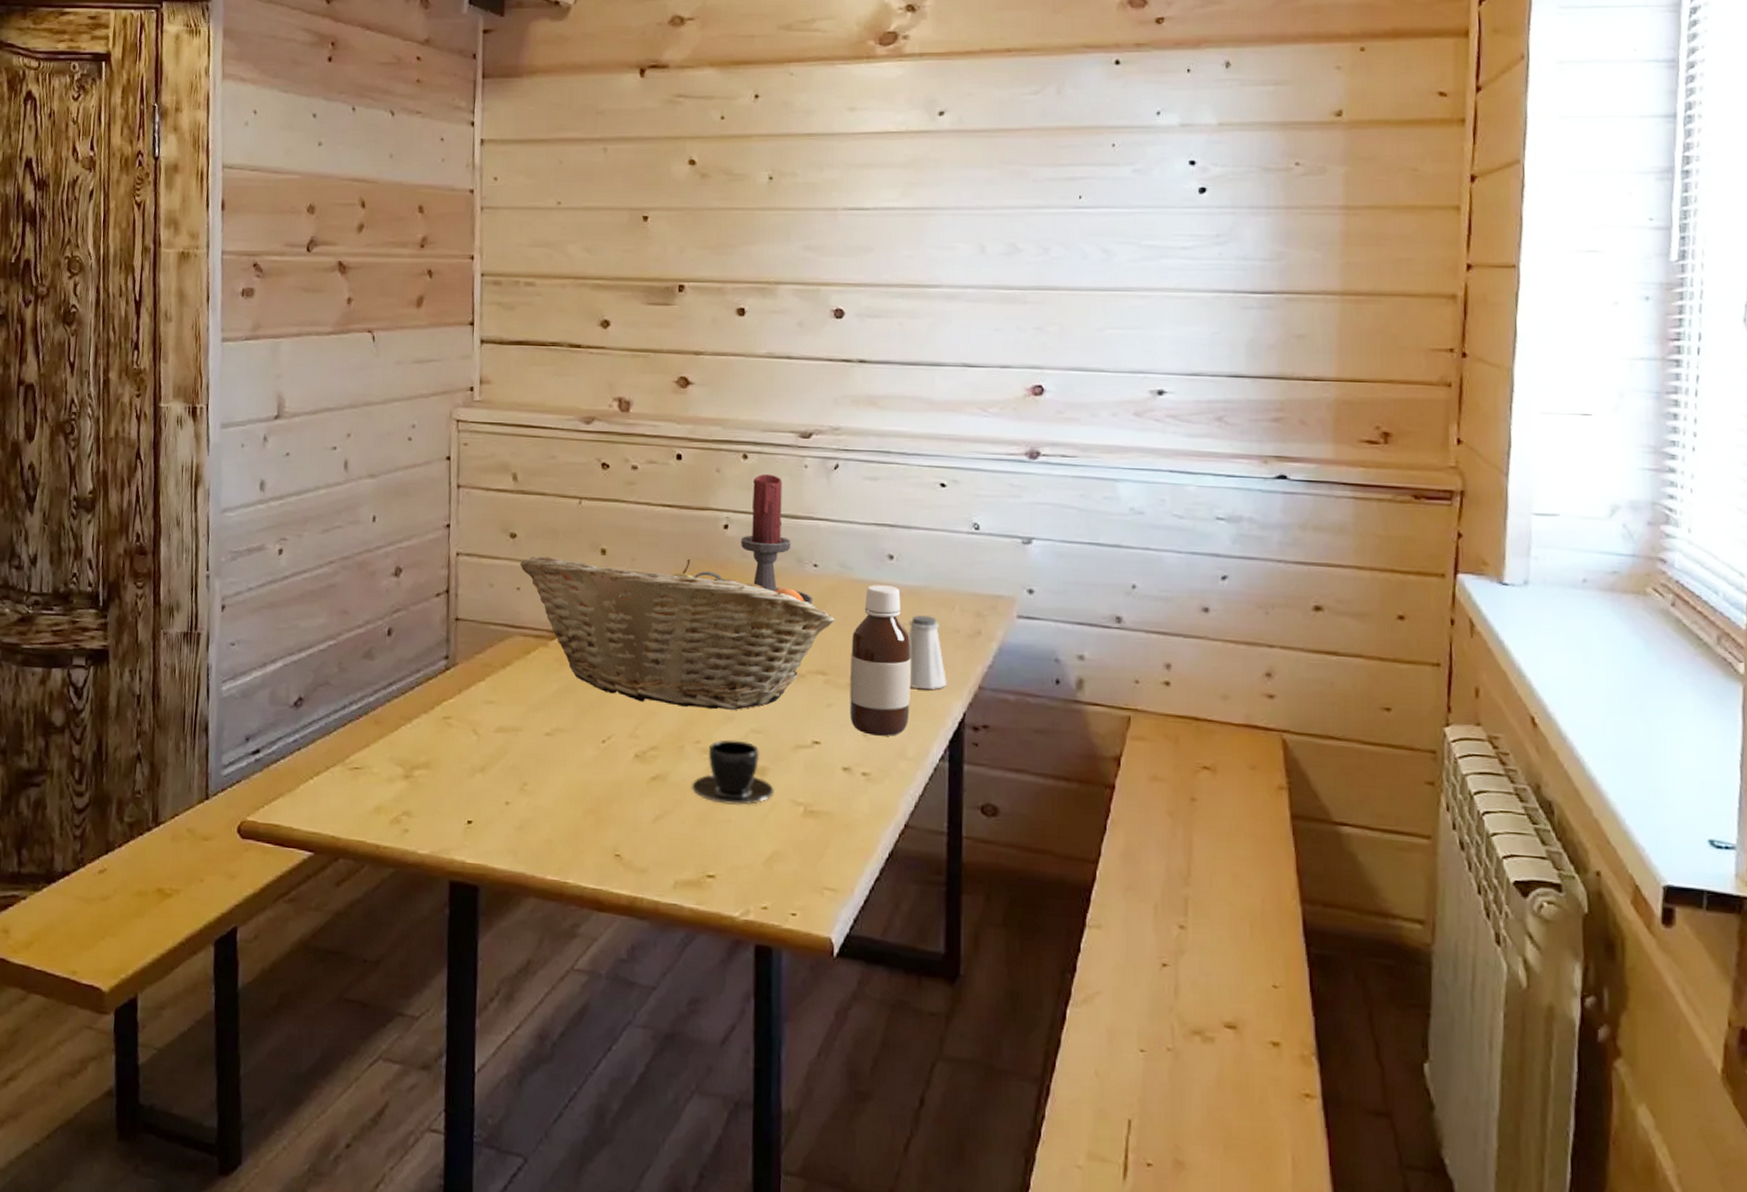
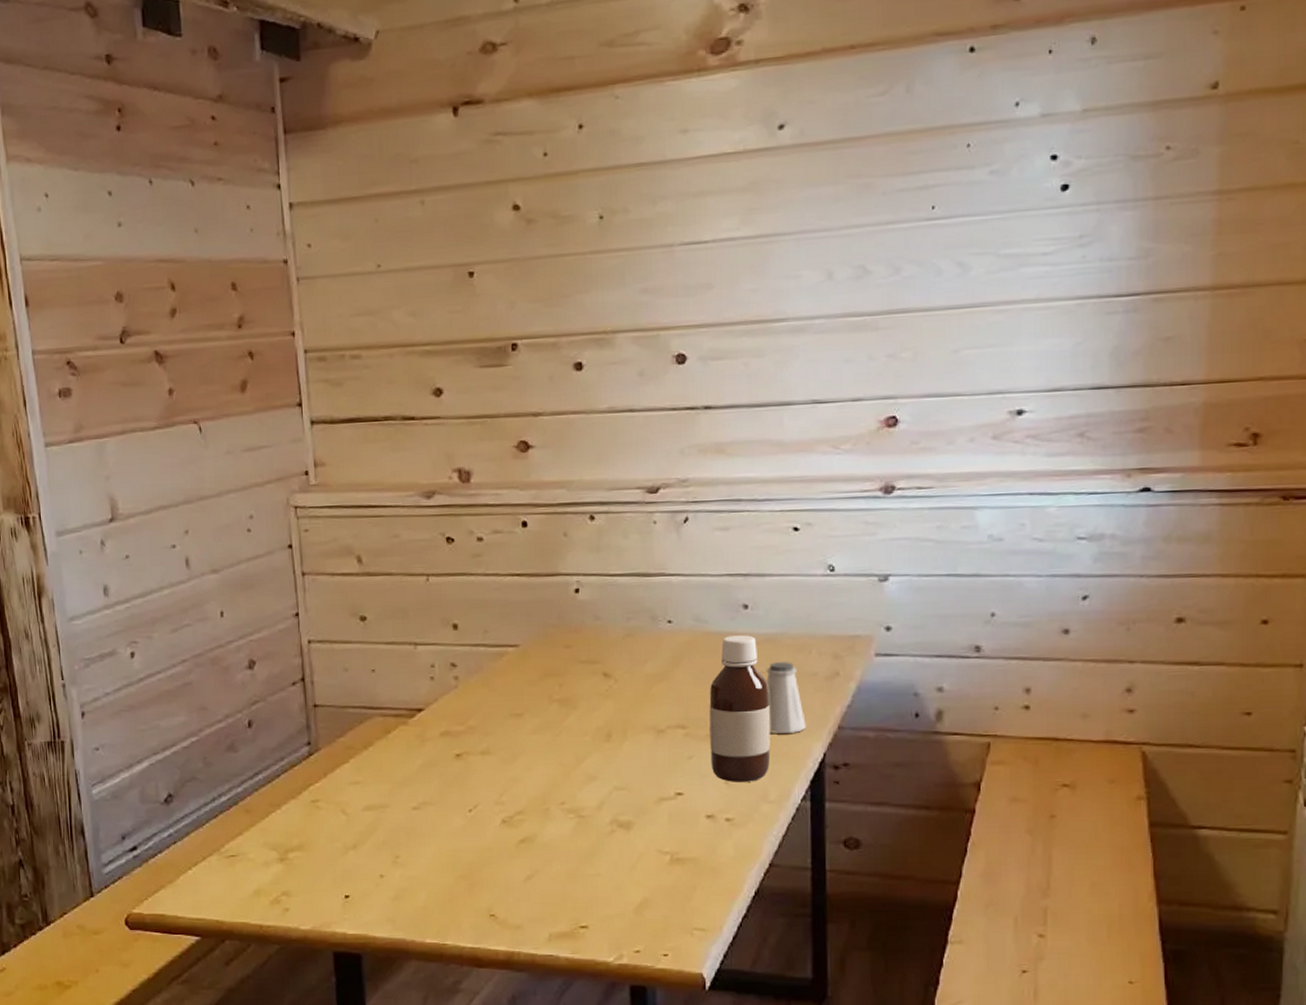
fruit basket: present [520,556,835,711] -> none [372,626,692,771]
teacup: present [691,739,774,805] -> none [559,798,640,859]
candle holder: present [694,474,813,604] -> none [548,533,669,661]

